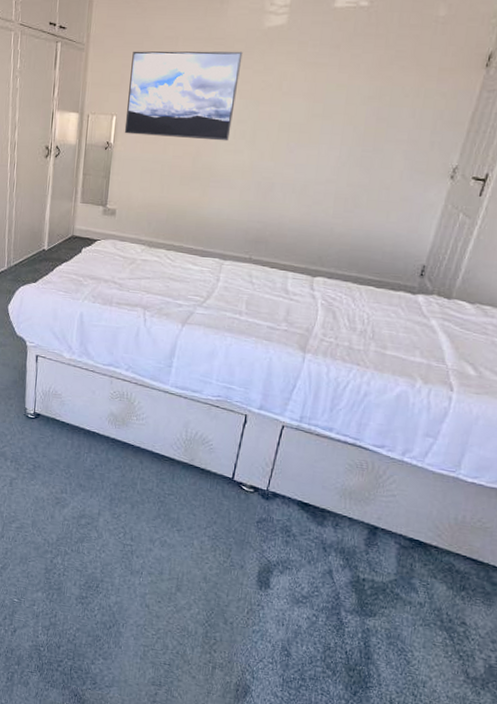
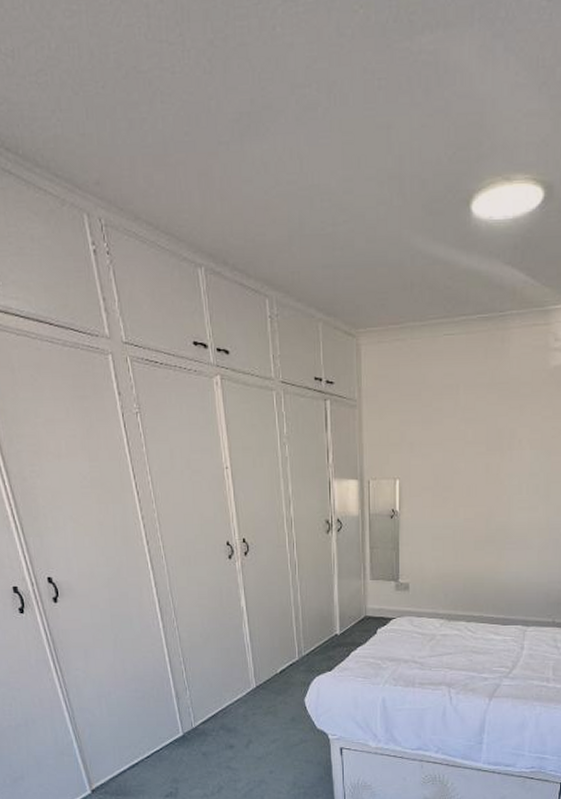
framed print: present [124,51,243,141] -> none [409,396,529,499]

